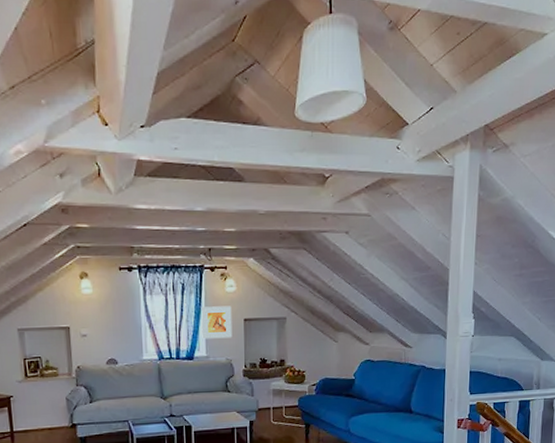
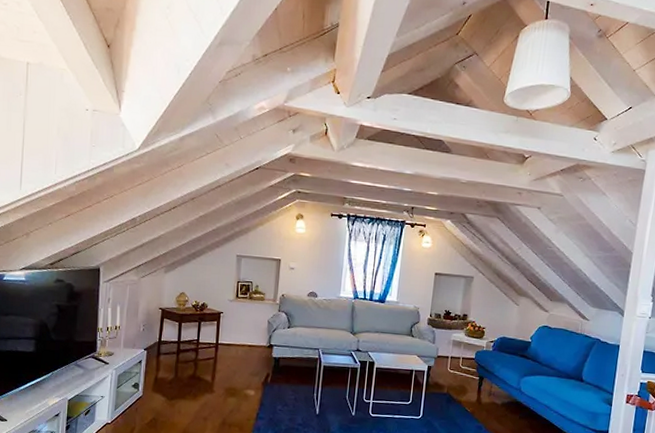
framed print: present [201,306,233,339] -> none [395,257,425,288]

